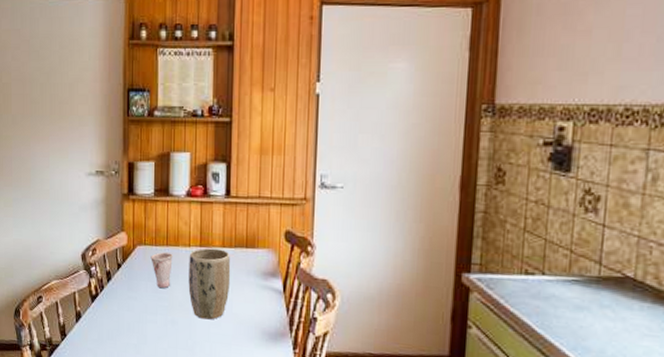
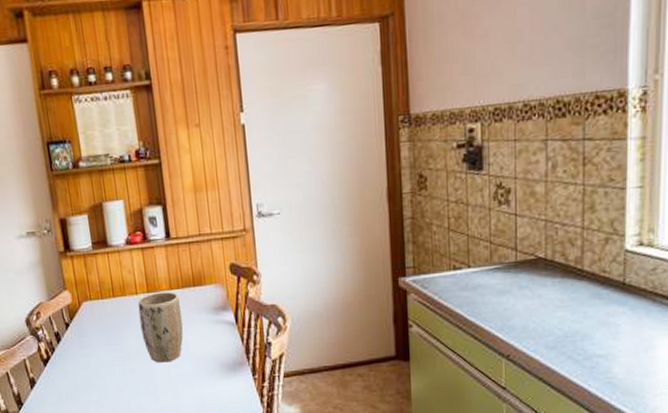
cup: present [151,252,173,289] -> none [98,304,123,341]

